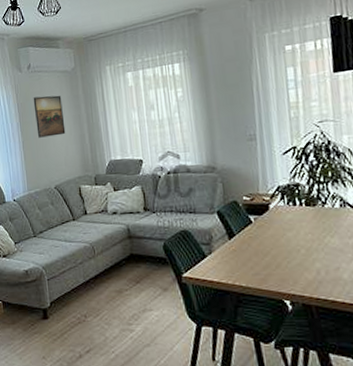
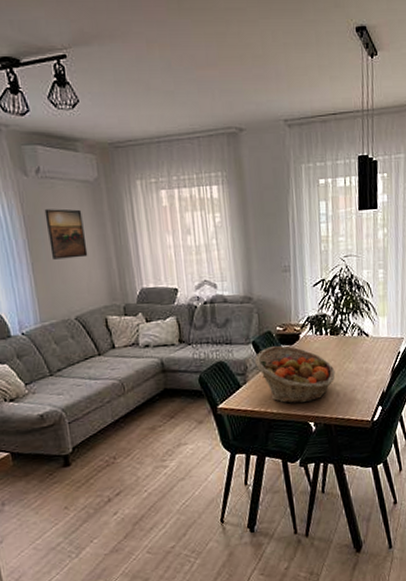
fruit basket: none [220,216,314,279] -> present [255,345,335,404]

